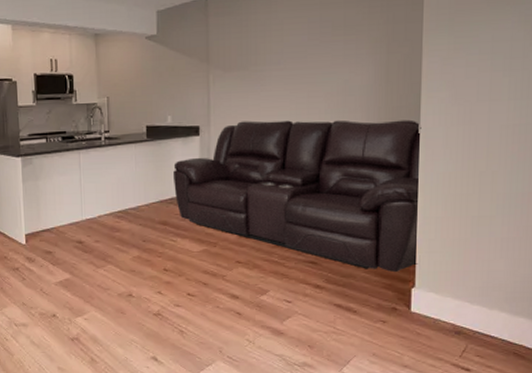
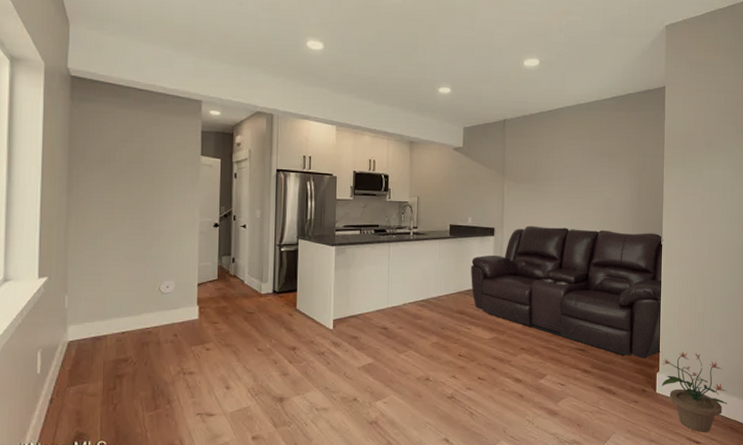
potted plant: none [419,263,512,358] -> present [662,351,728,432]

